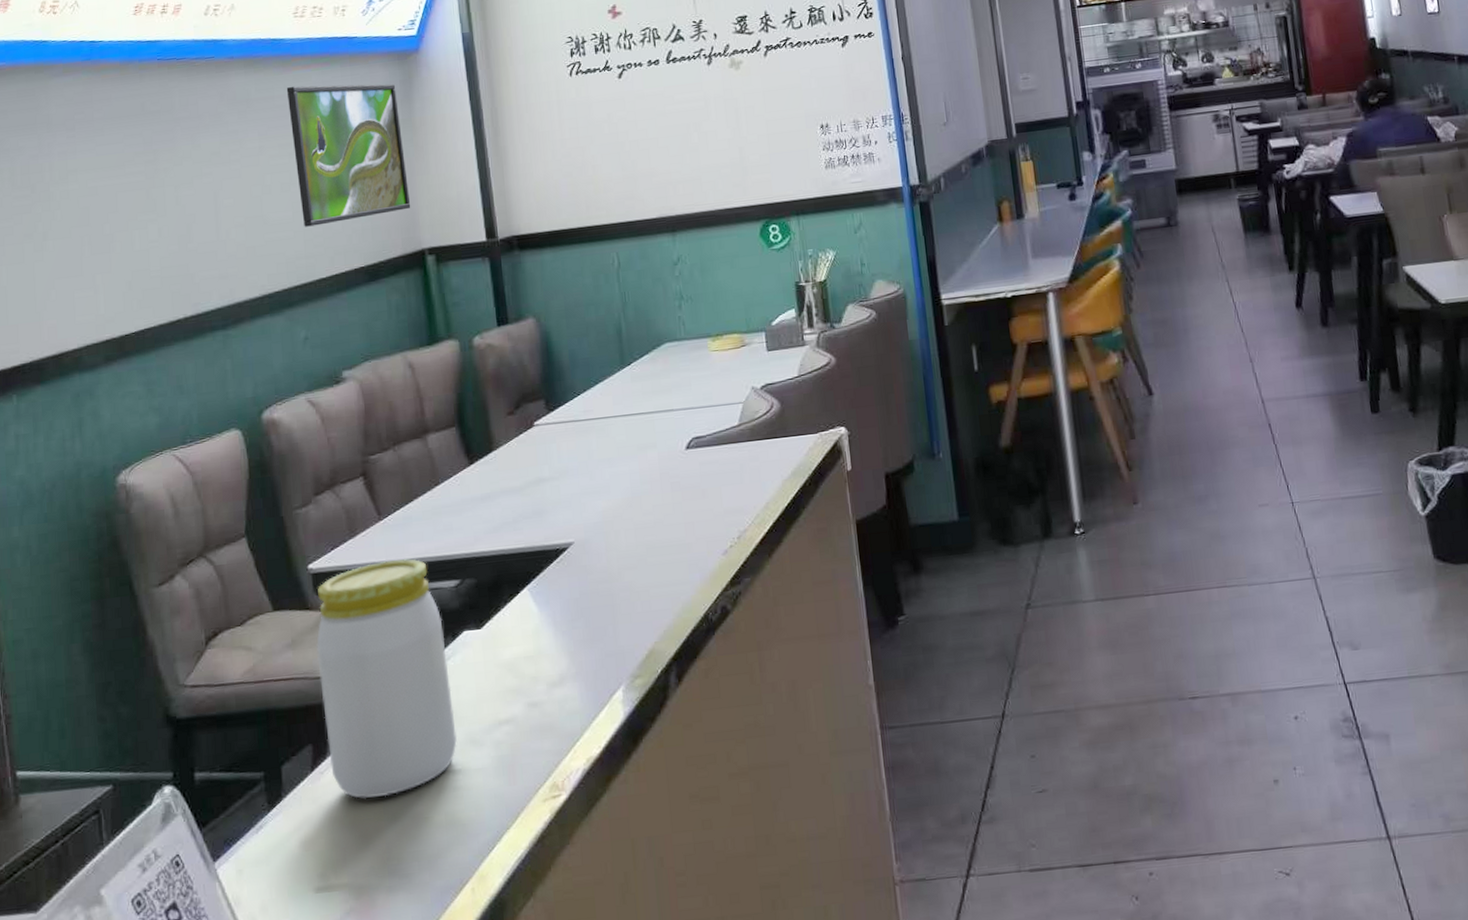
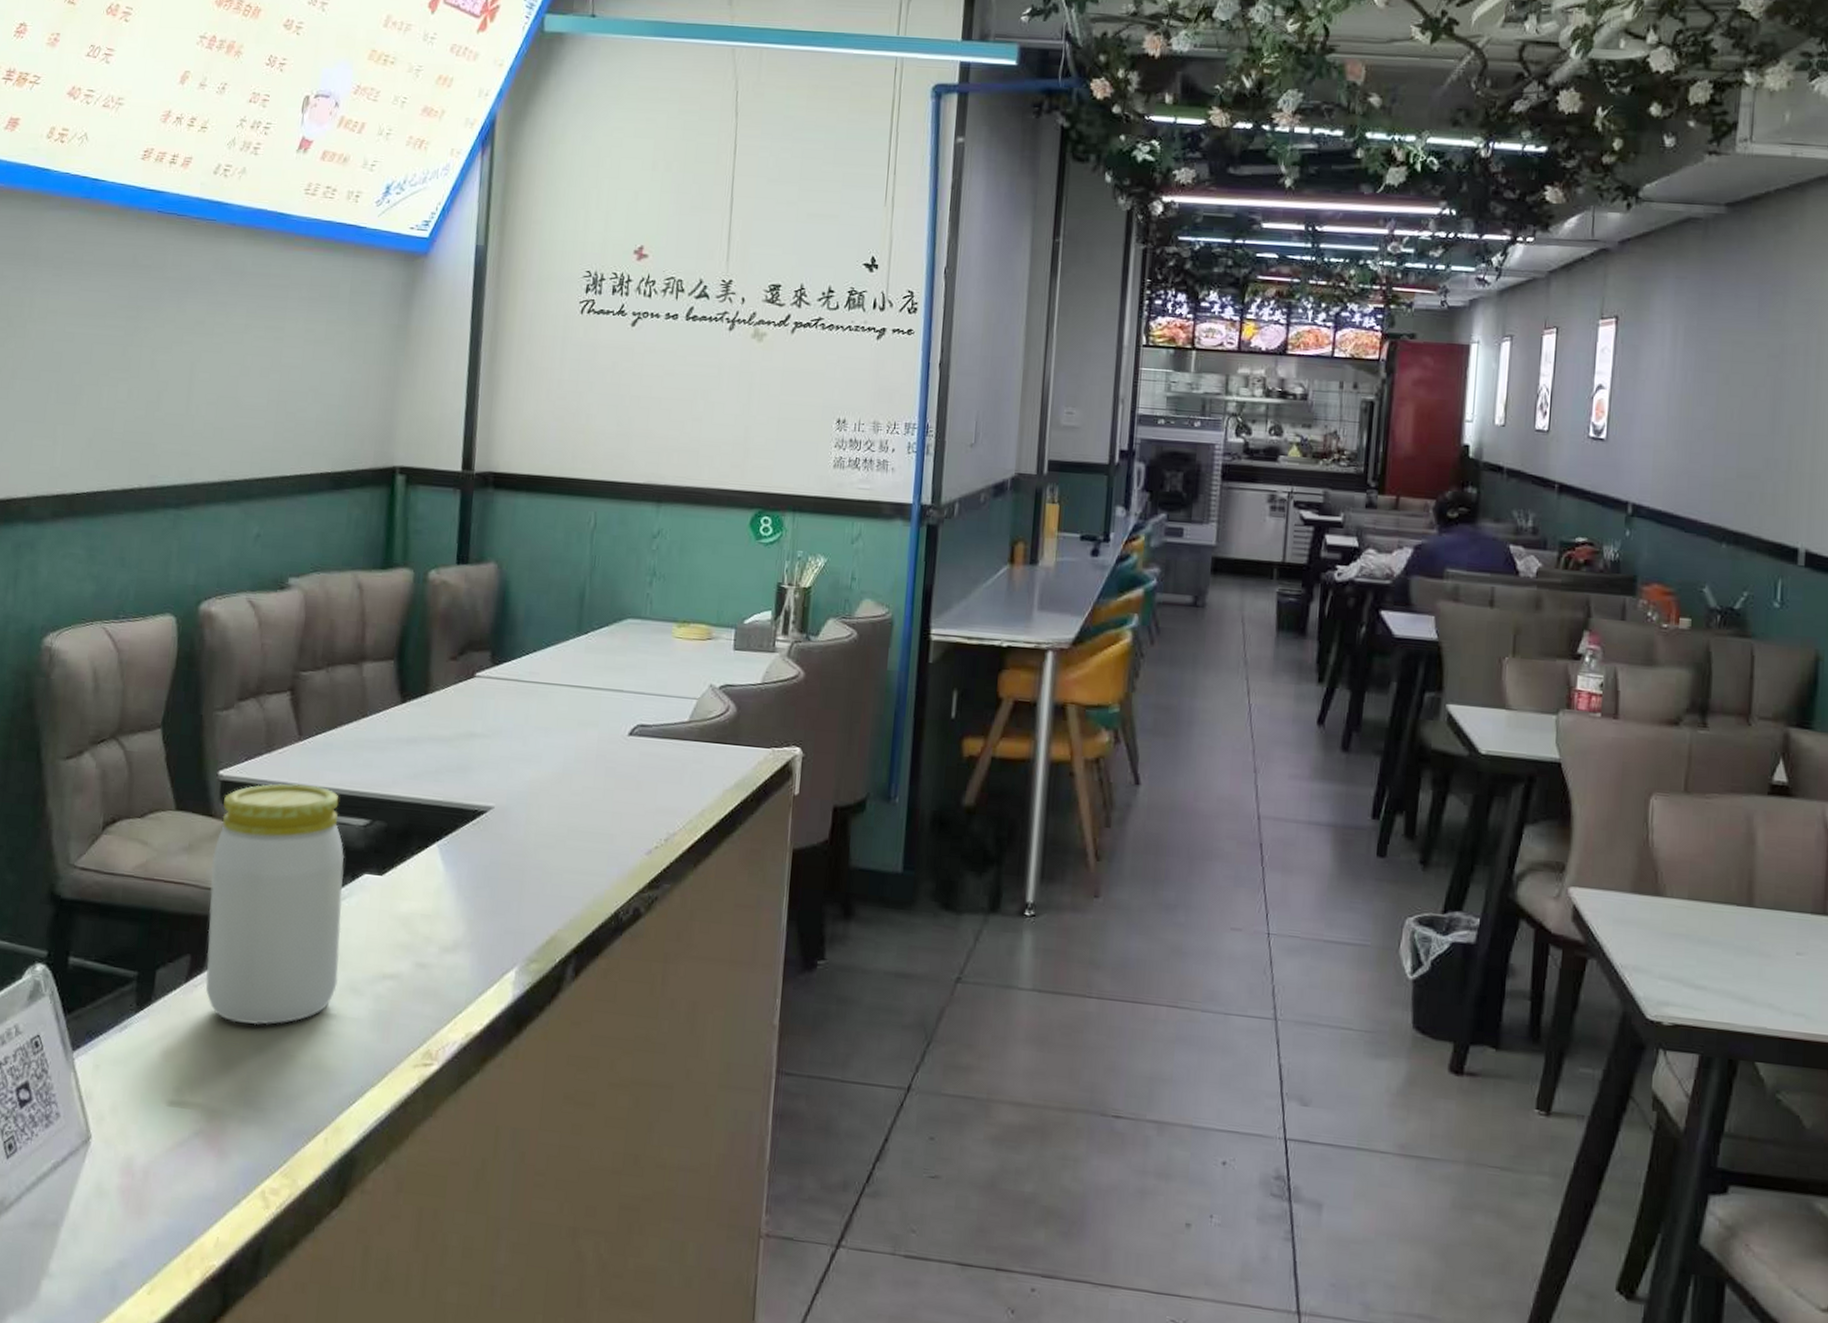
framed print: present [286,84,411,227] -> none [276,267,397,422]

